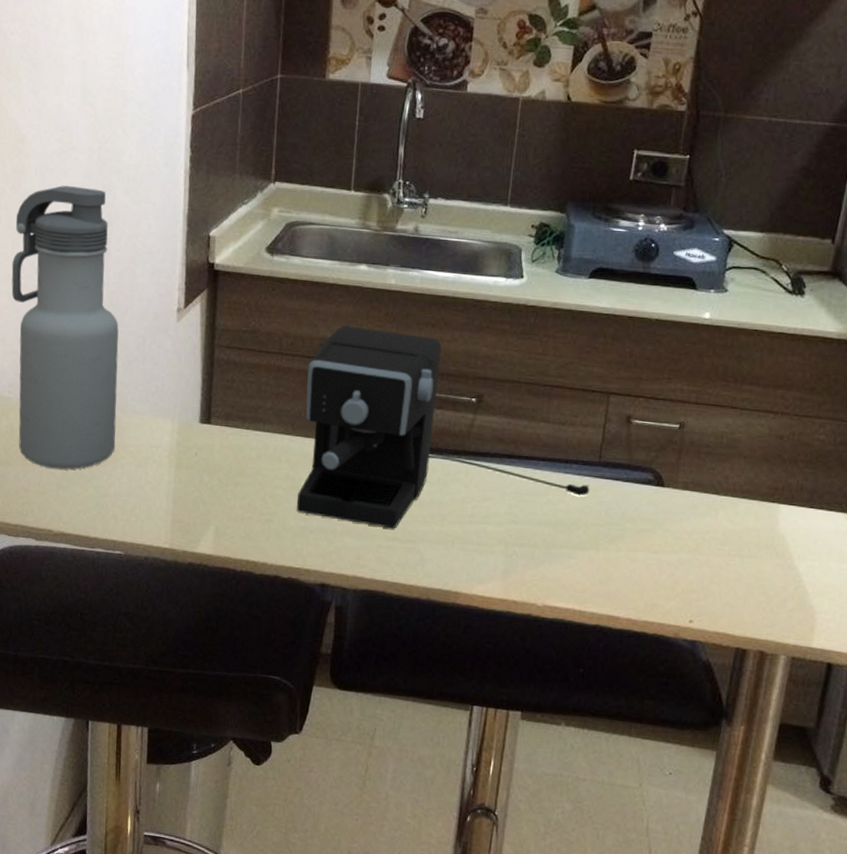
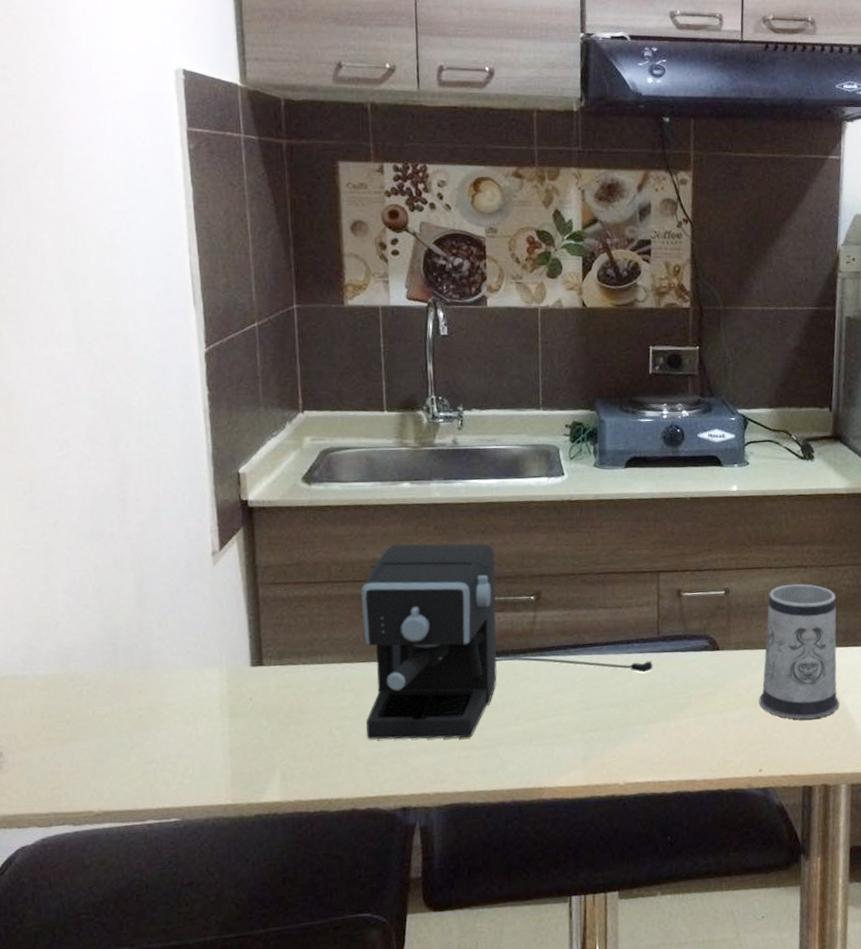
water bottle: present [11,185,119,470] -> none [11,438,158,744]
mug: none [700,429,807,580] -> present [759,583,840,720]

